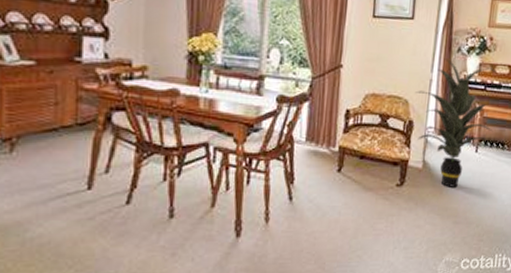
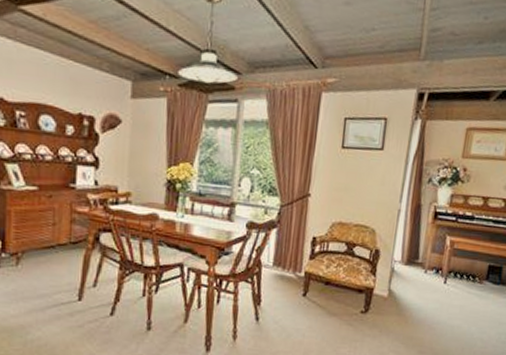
indoor plant: present [415,58,496,187] -> none [382,189,469,318]

